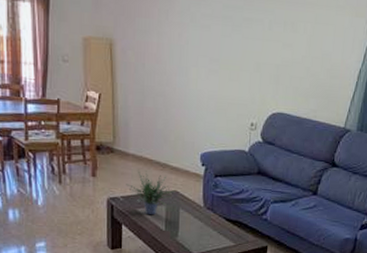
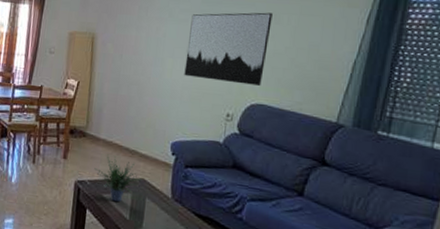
wall art: none [209,19,290,95] -> present [184,12,273,86]

